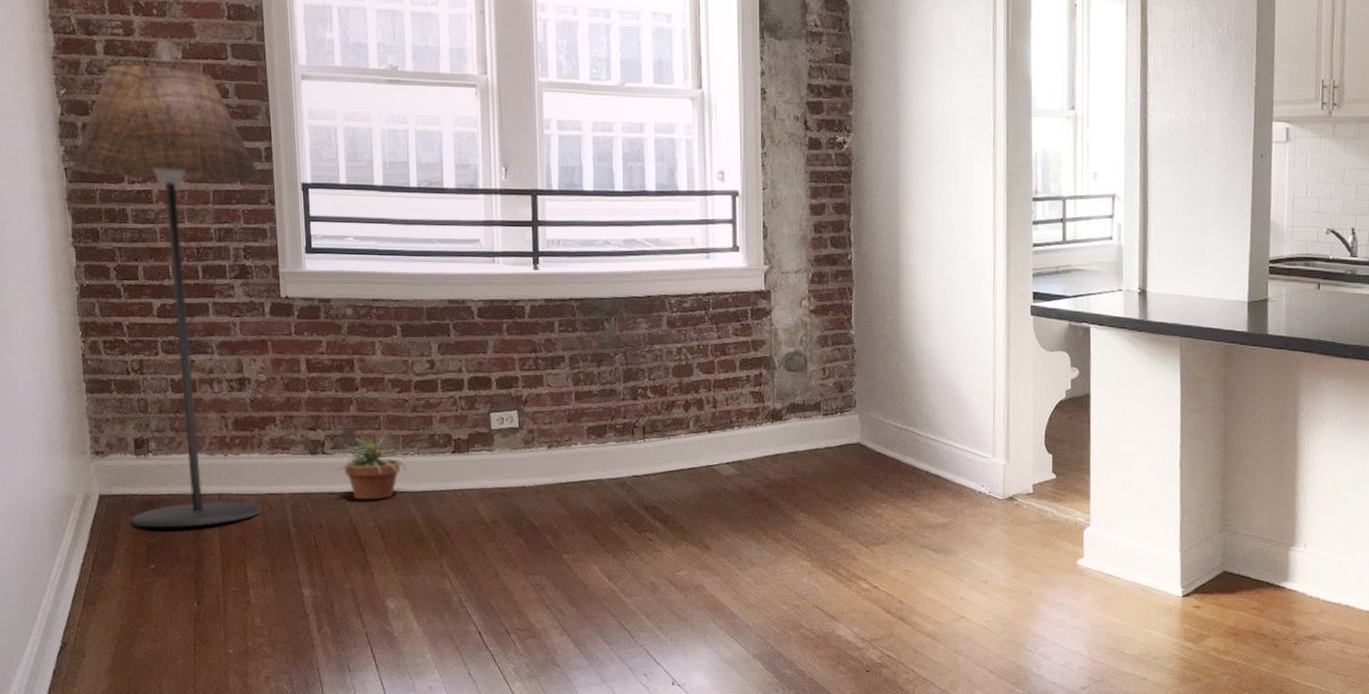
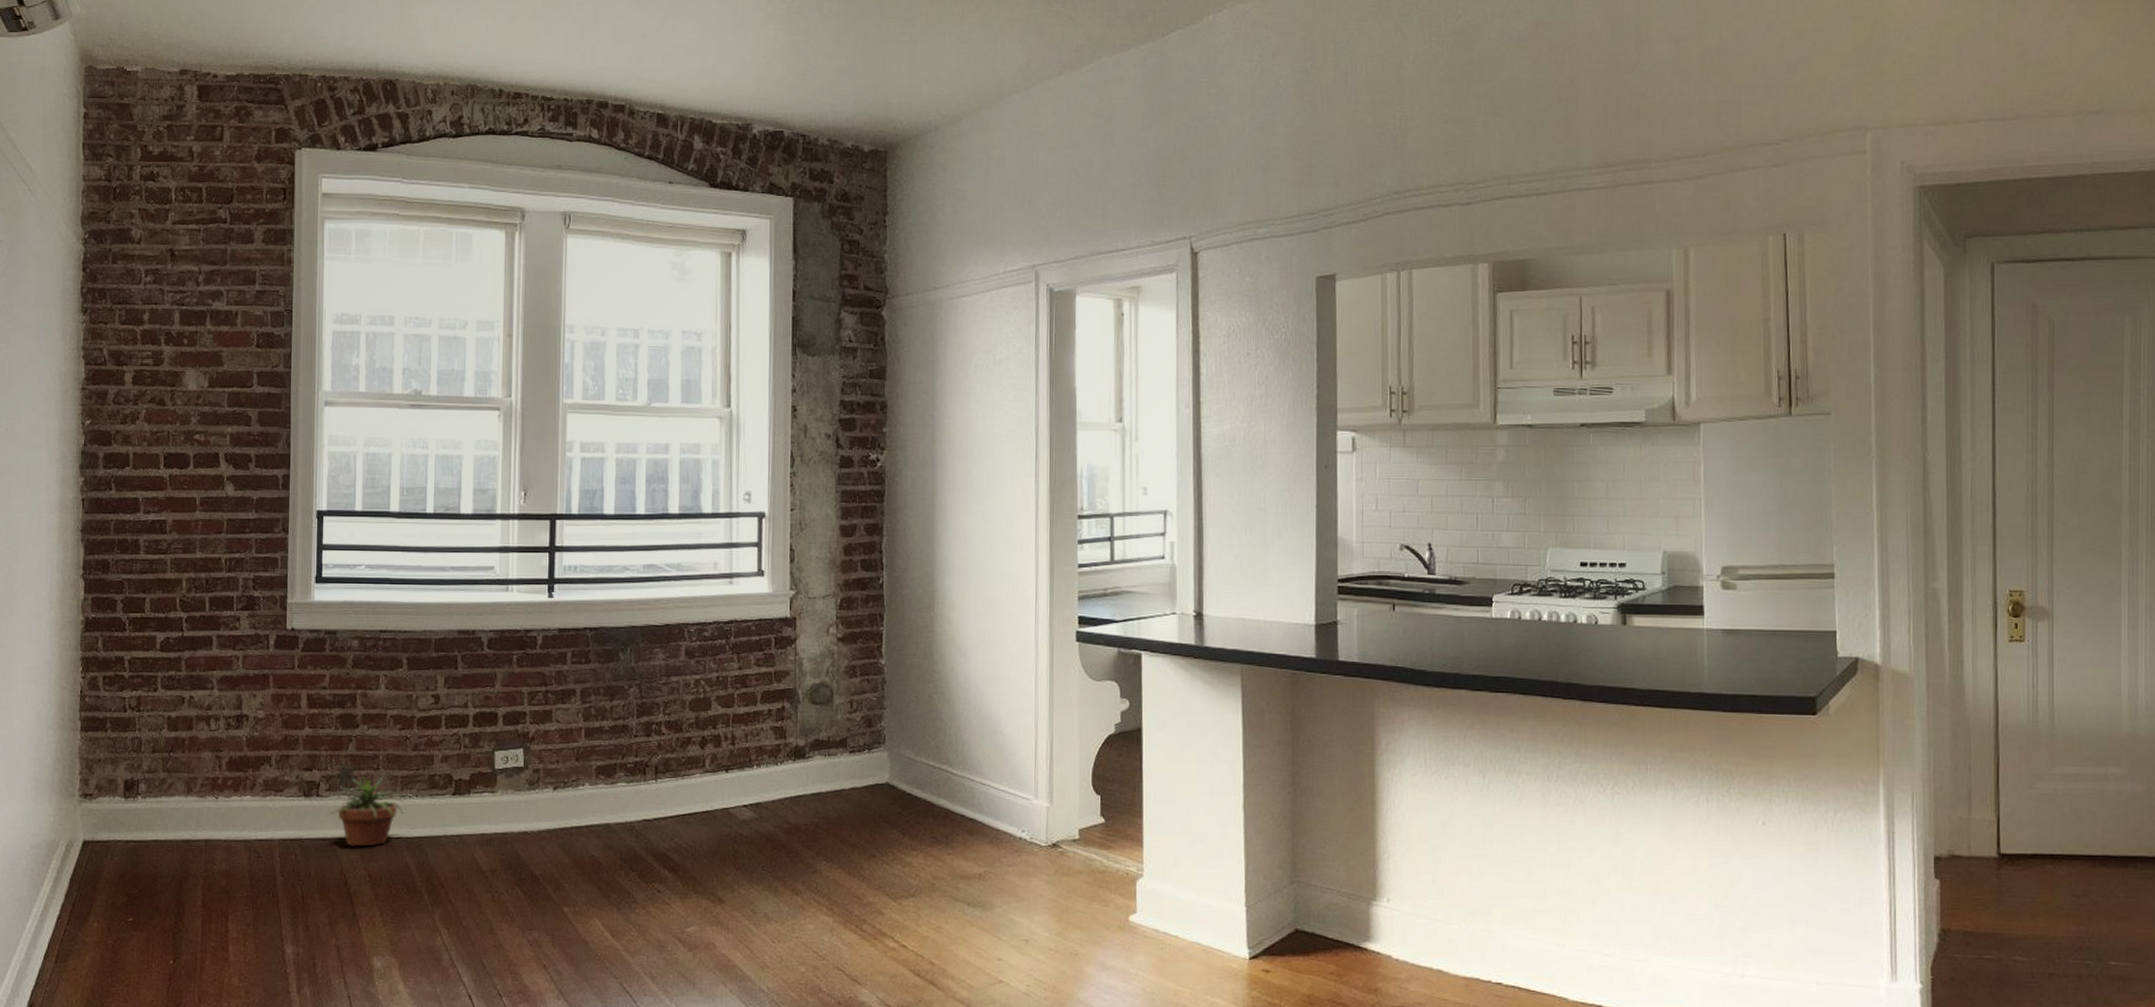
floor lamp: present [71,64,262,528] -> none [89,394,276,877]

